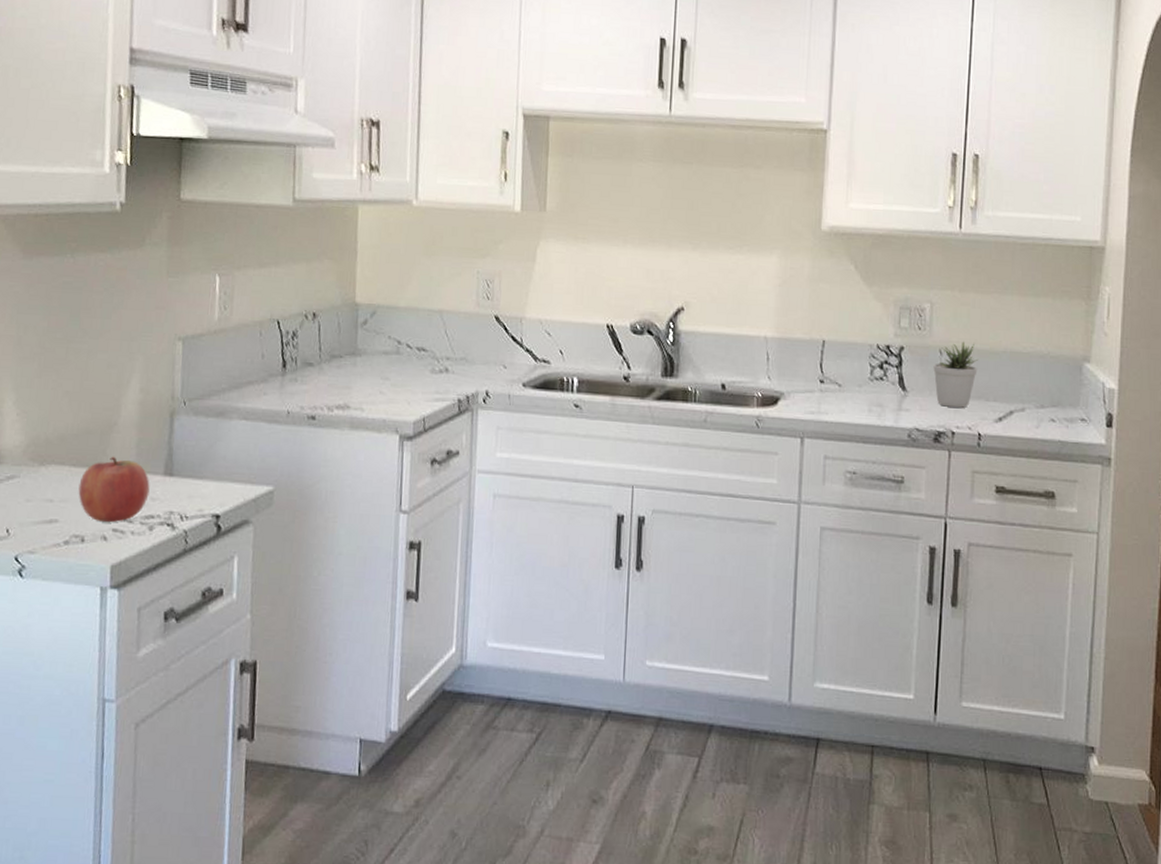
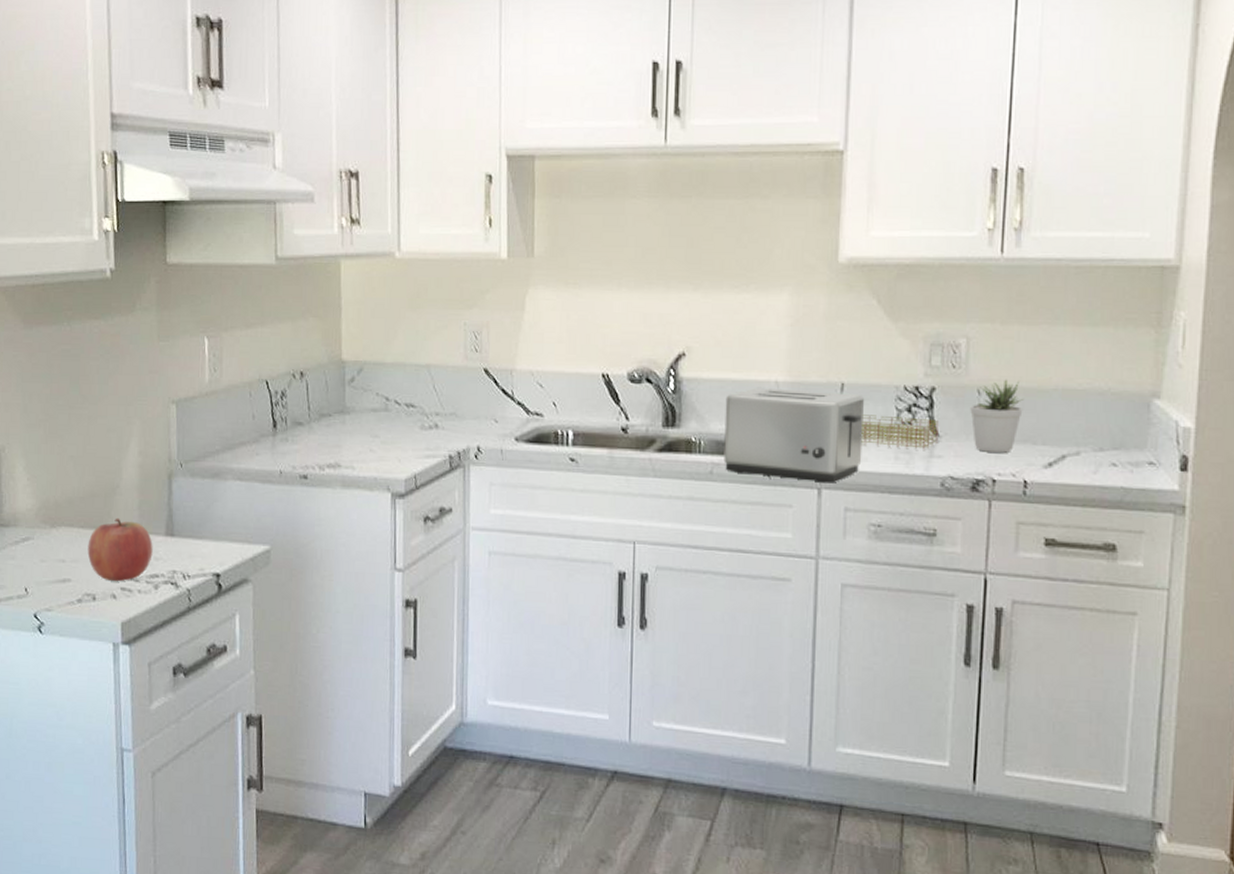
toaster: none [717,341,842,433] -> present [723,387,864,483]
dish rack: none [839,370,906,405] -> present [861,414,938,451]

